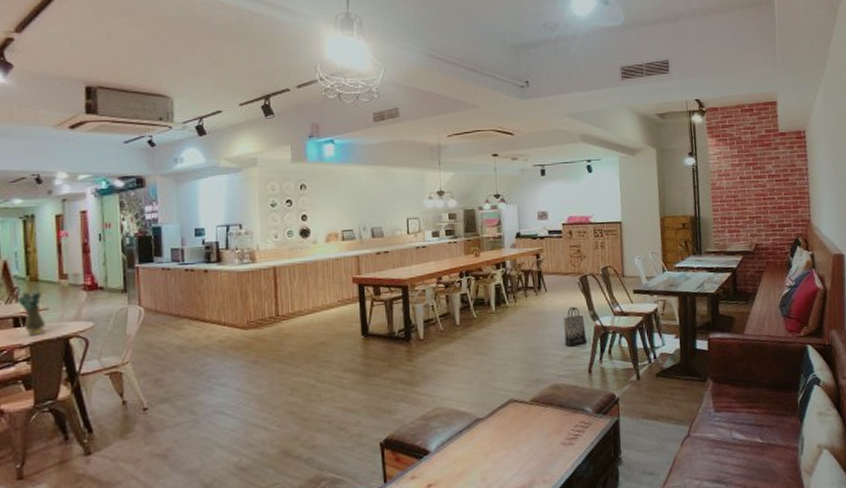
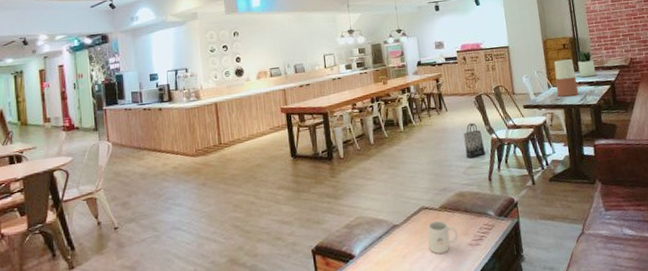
vase: present [16,290,45,336] -> none [11,132,34,171]
mug: none [514,415,549,453] -> present [427,220,458,254]
vase: none [670,240,696,283] -> present [553,59,579,97]
planter: none [697,231,719,263] -> present [577,50,598,78]

